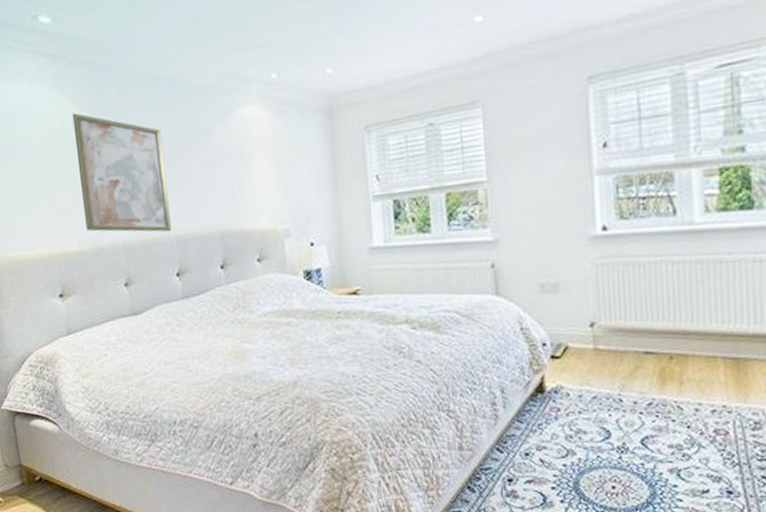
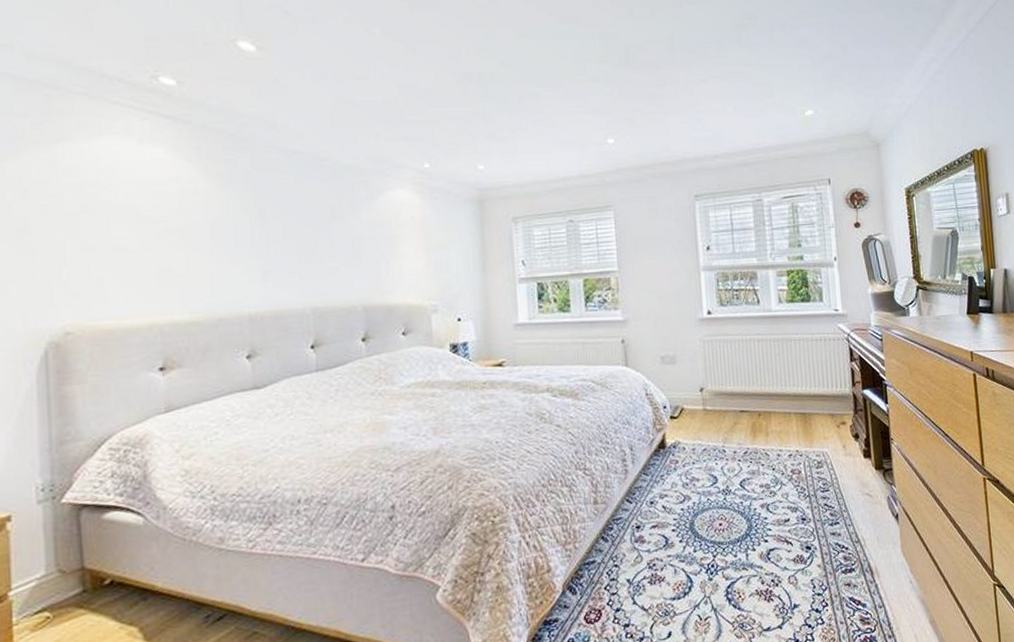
wall art: present [72,113,171,232] -> none [194,178,307,304]

